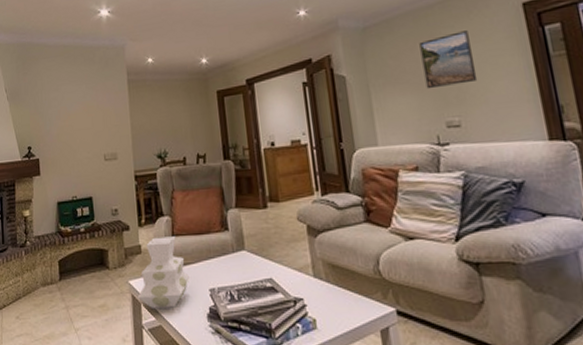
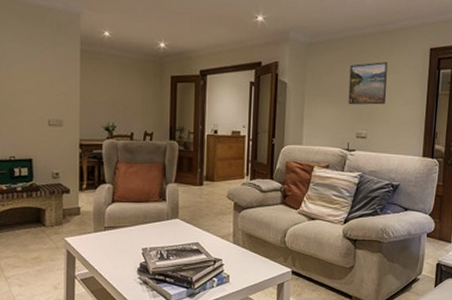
vase: present [137,236,191,310] -> none [72,201,126,263]

